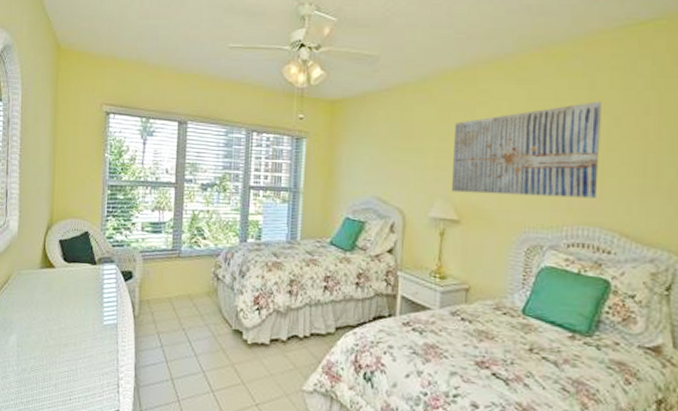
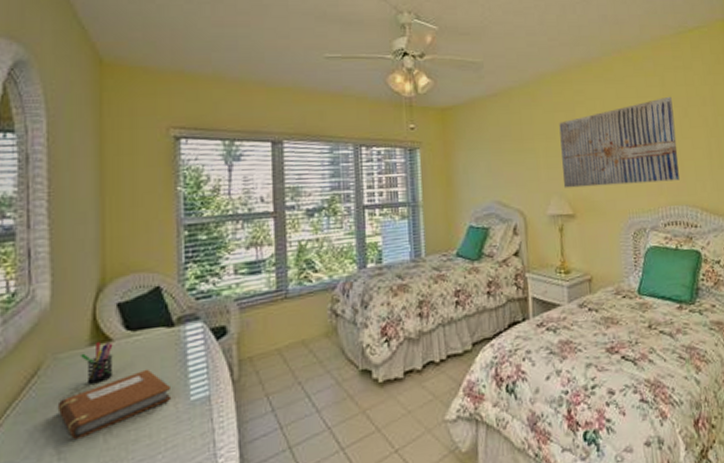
notebook: none [18,293,92,335] -> present [57,368,172,439]
pen holder: none [34,266,55,297] -> present [81,341,113,385]

